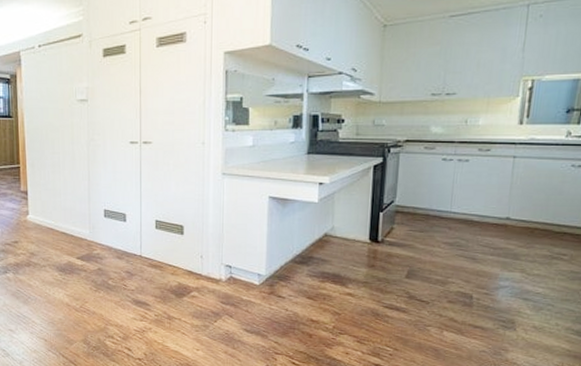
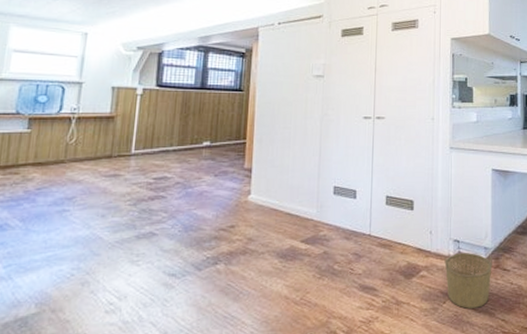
basket: none [215,278,266,330] -> present [444,253,492,310]

